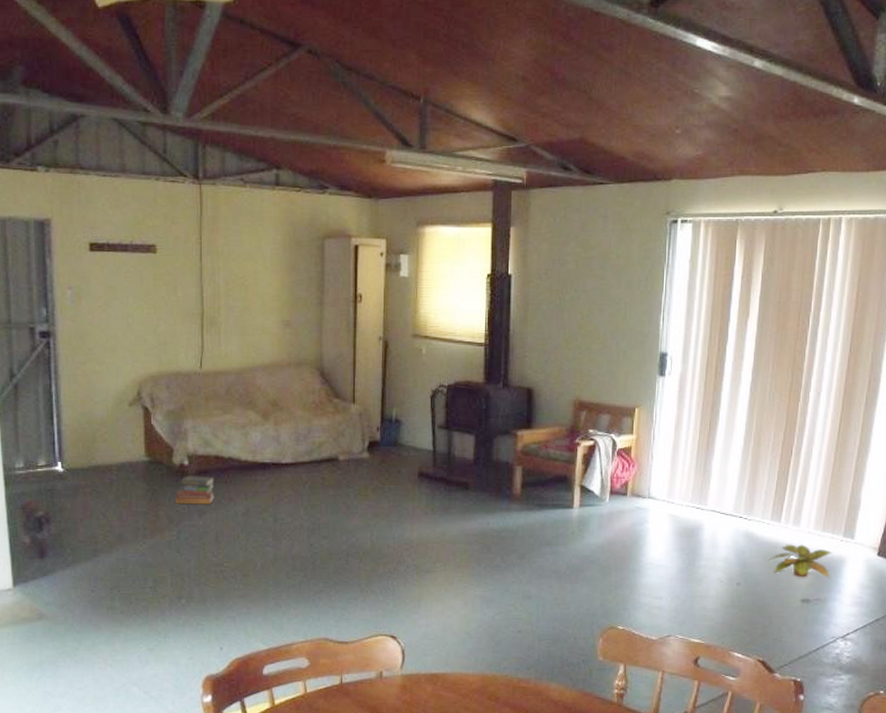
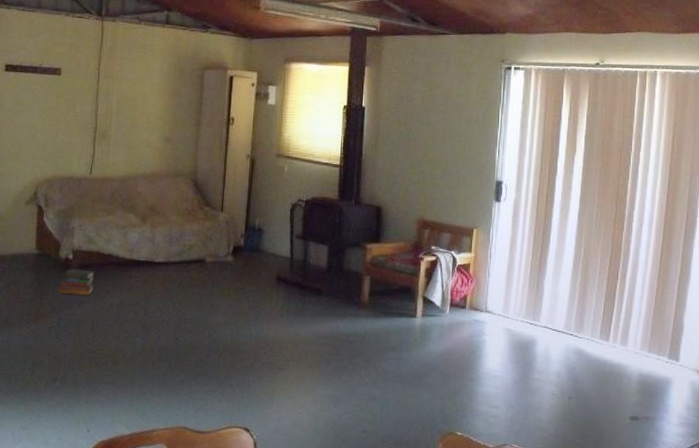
plant: present [768,544,833,579] -> none [598,362,659,399]

